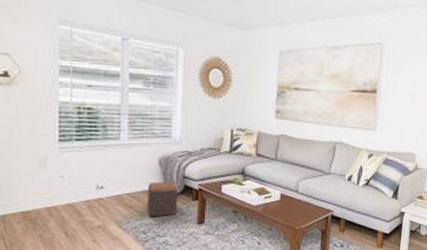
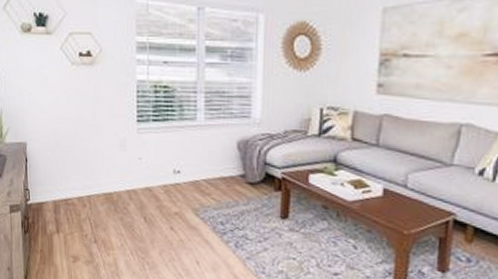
footstool: present [147,182,178,217] -> none [225,167,258,207]

